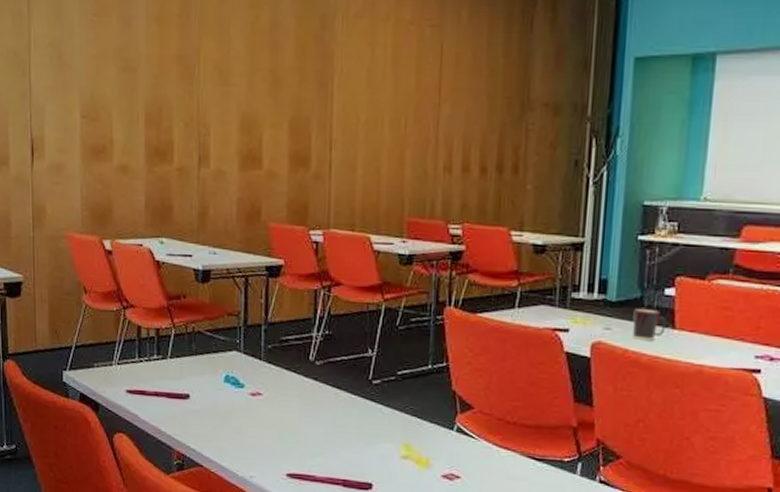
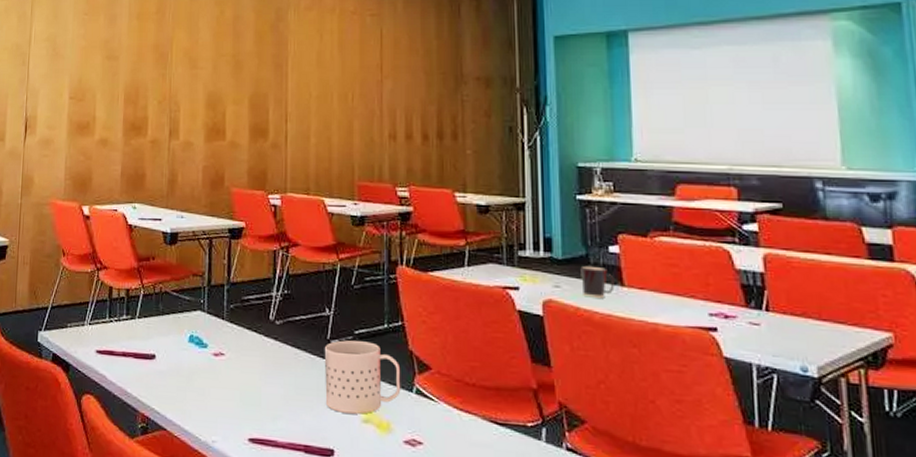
mug: none [365,380,443,451] -> present [324,340,401,414]

